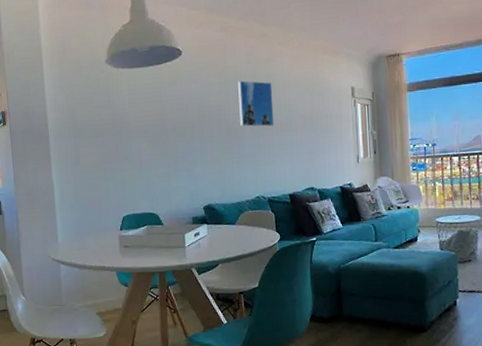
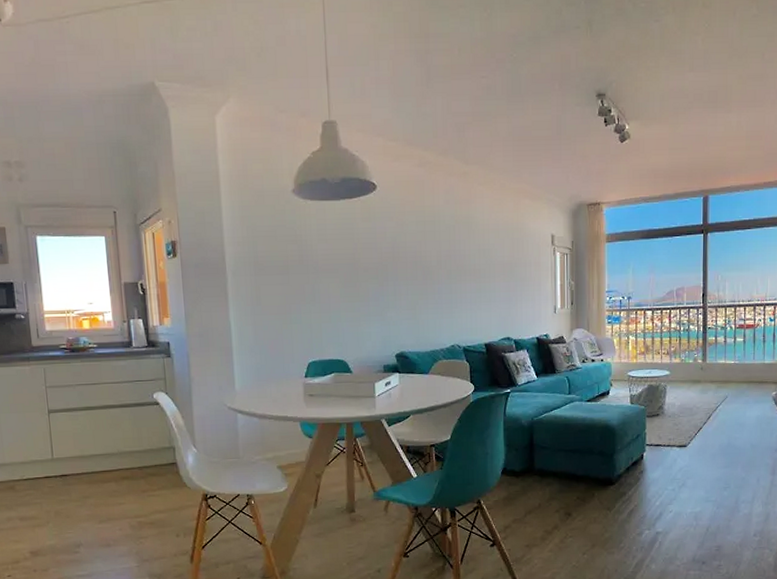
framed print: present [238,80,275,127] -> none [435,221,472,272]

